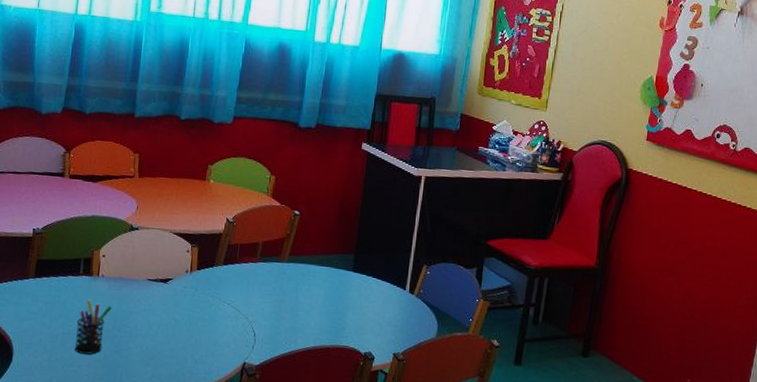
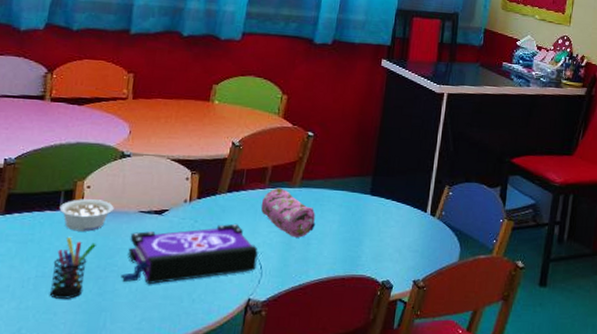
legume: none [80,266,126,296] -> present [59,199,114,232]
board game: none [133,293,252,345] -> present [121,223,258,285]
pencil case: none [253,262,303,309] -> present [260,187,316,238]

